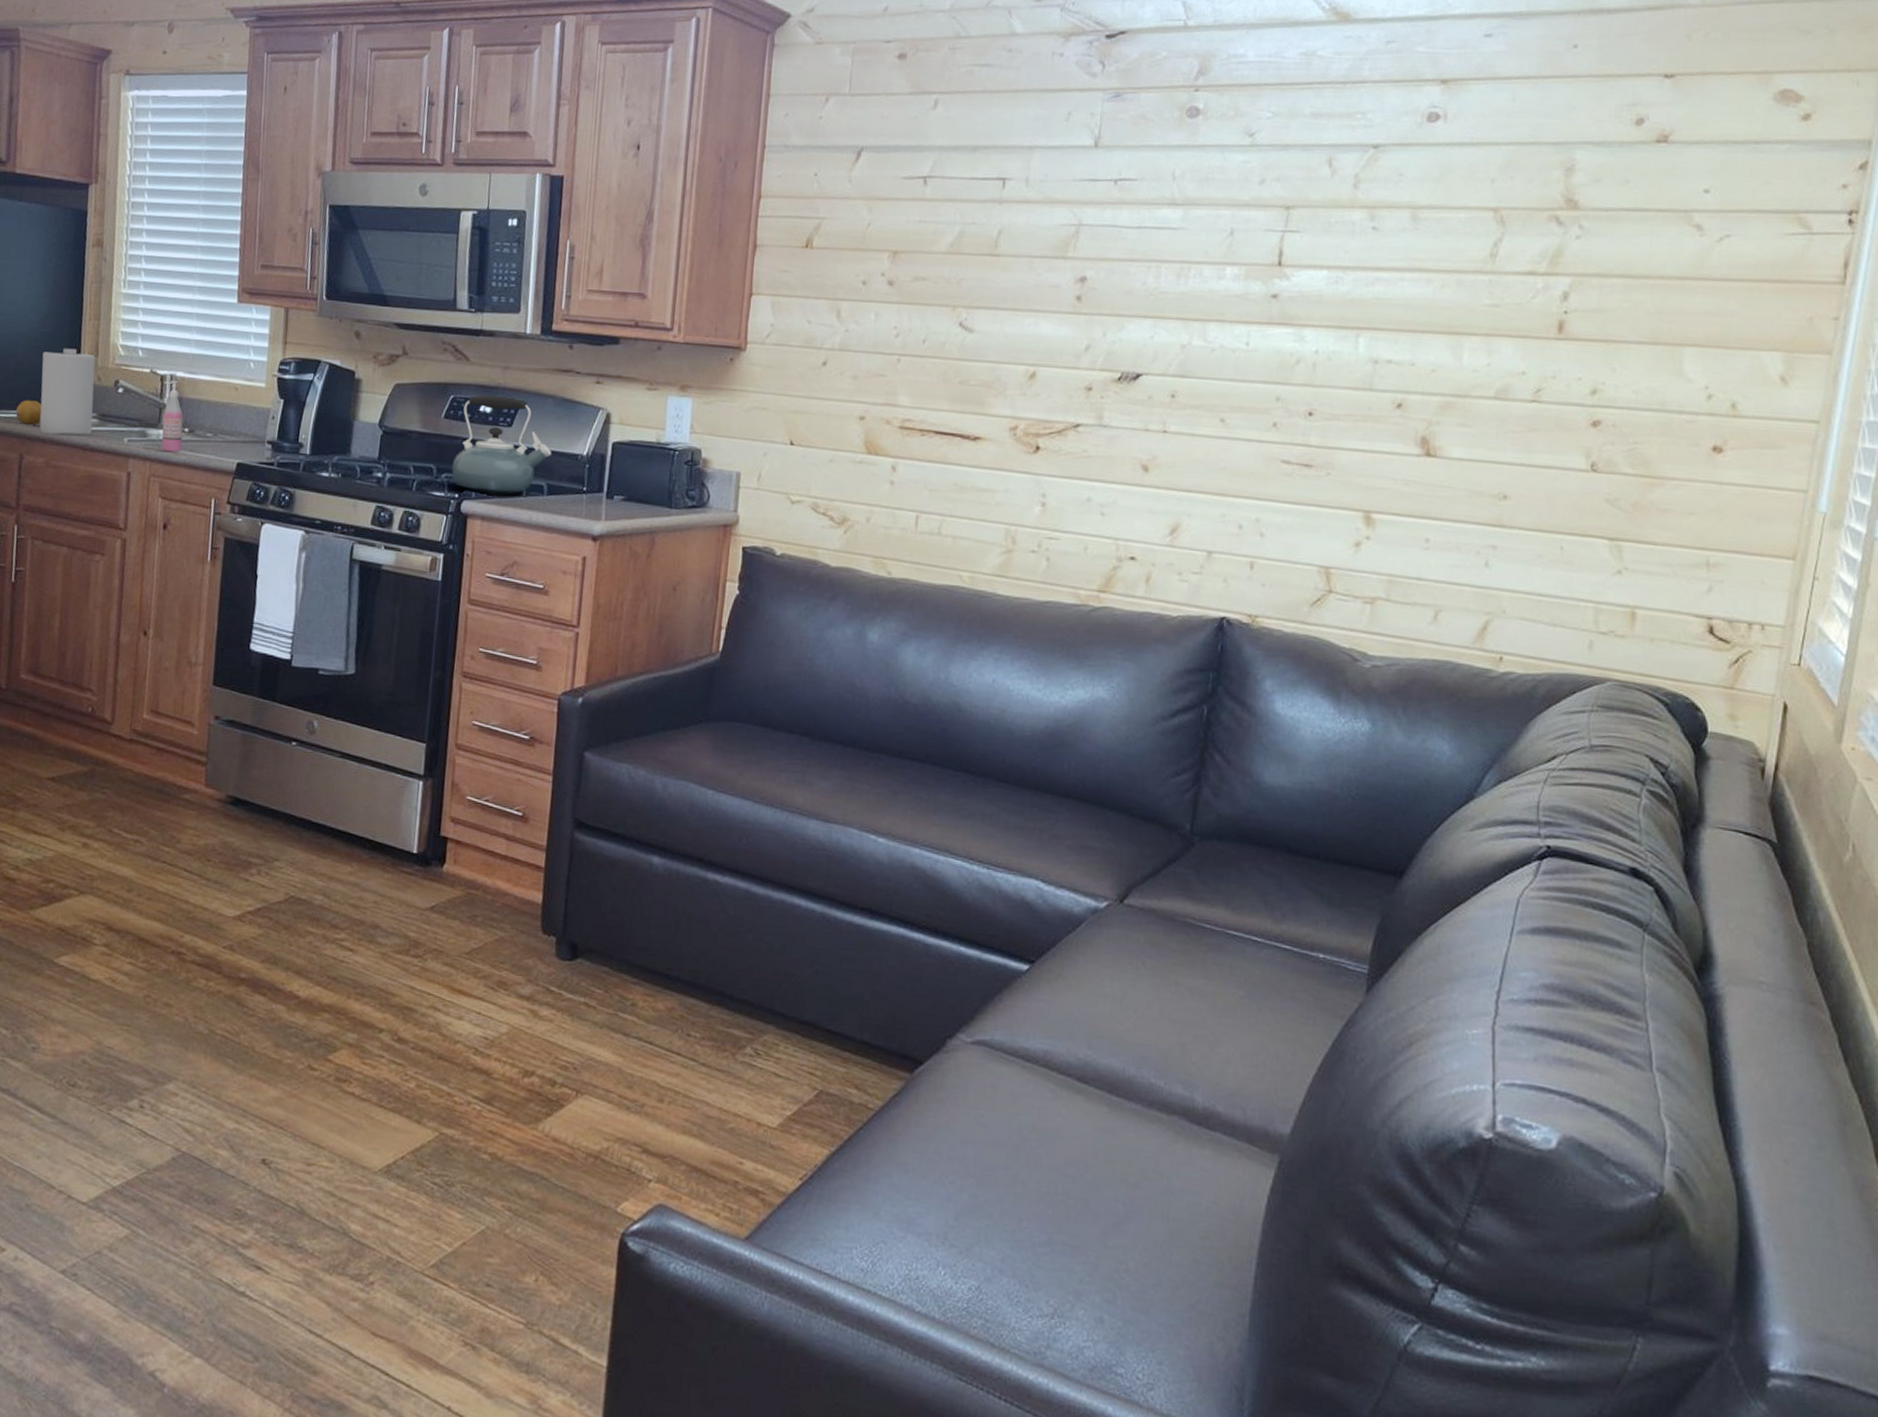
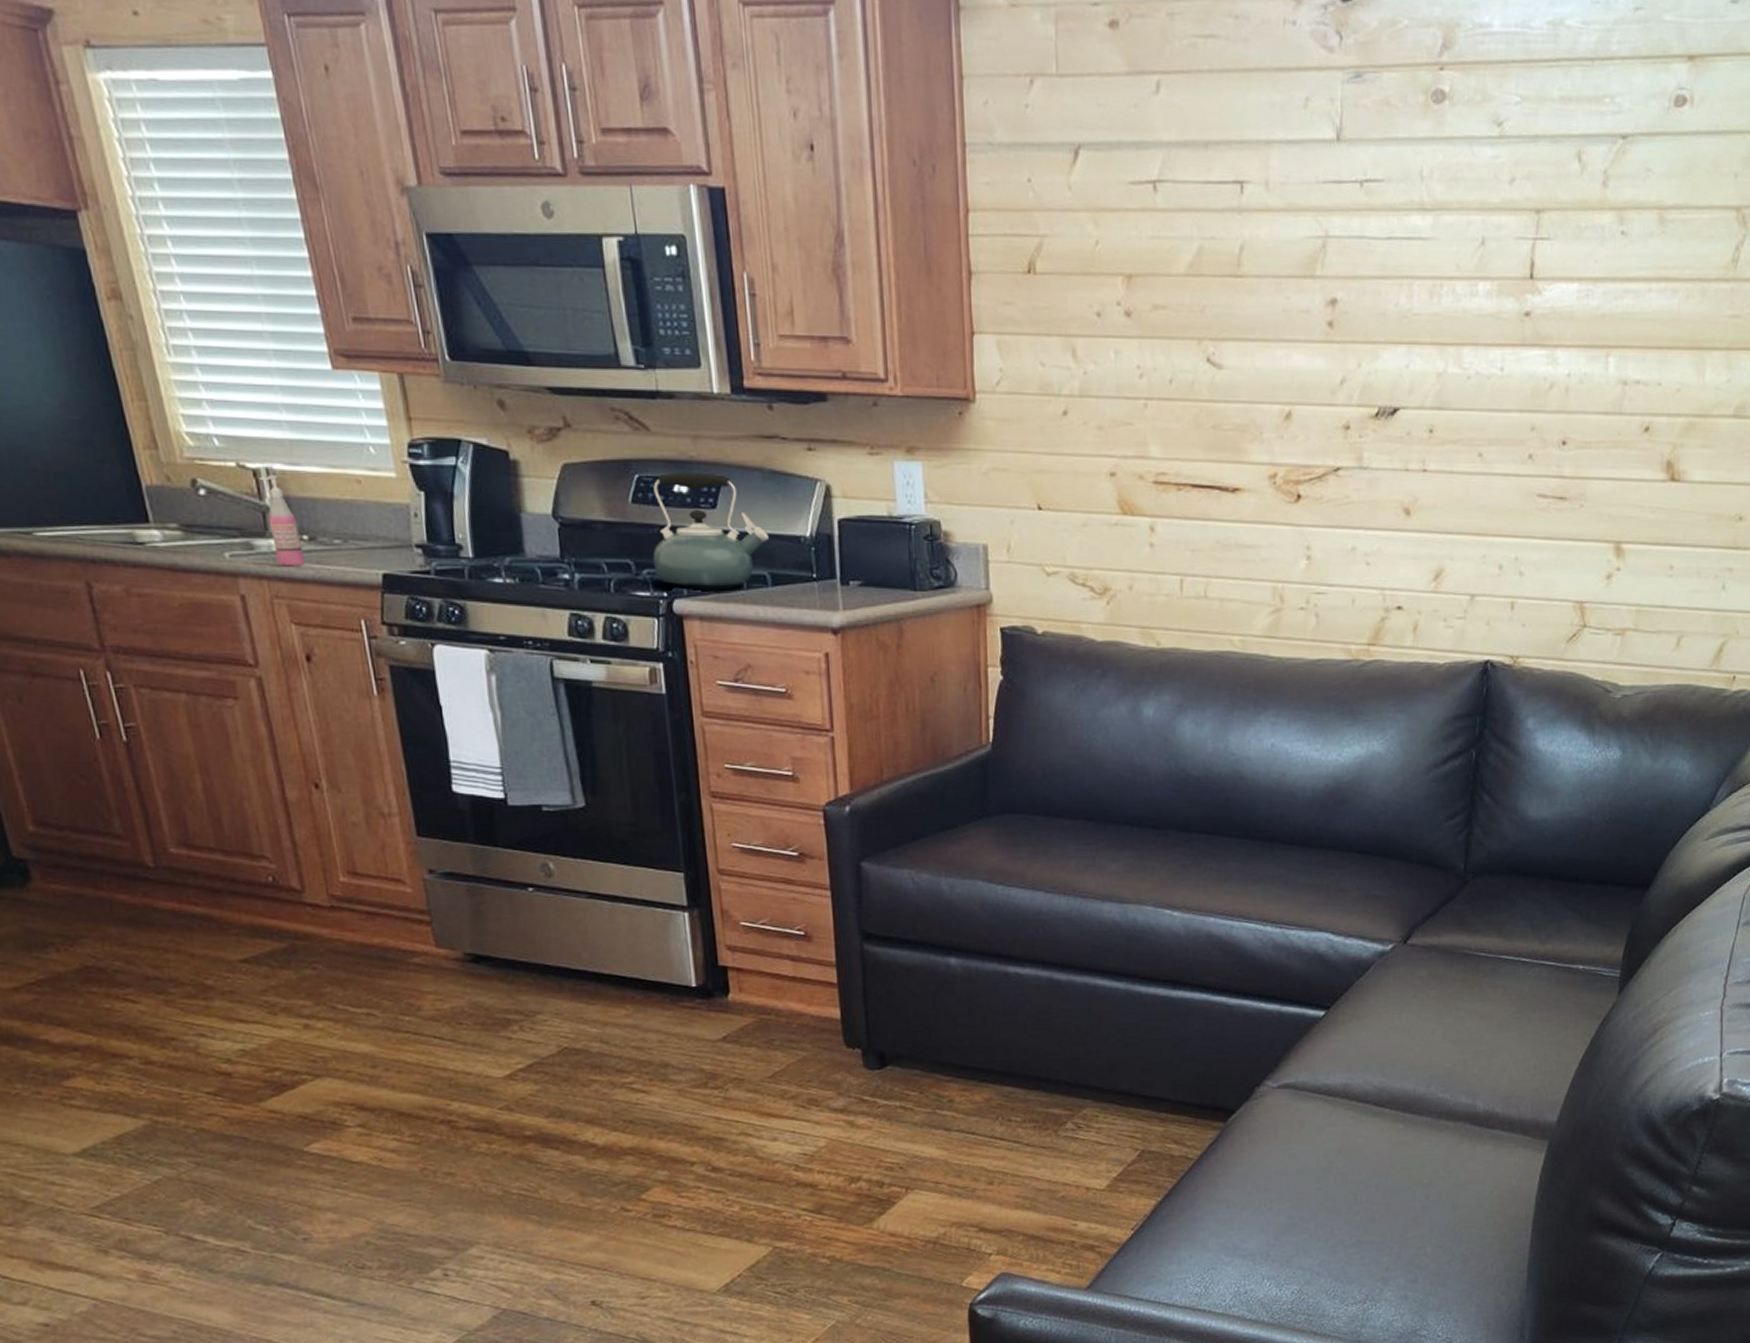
fruit: present [15,400,42,426] -> none [62,512,103,545]
paper towel holder: present [39,348,96,437] -> none [78,440,178,556]

